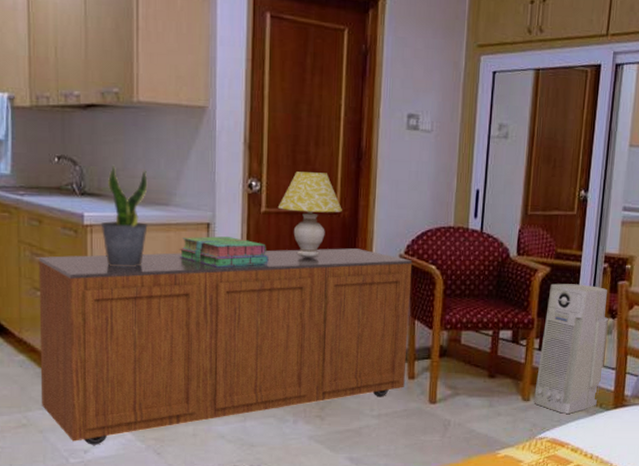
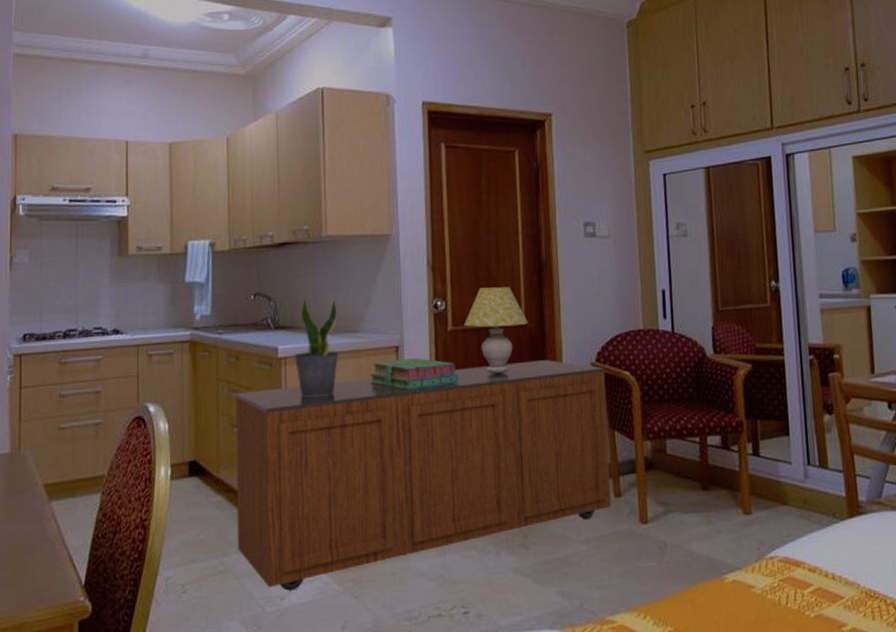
air purifier: present [534,283,609,414] -> none [754,379,830,527]

